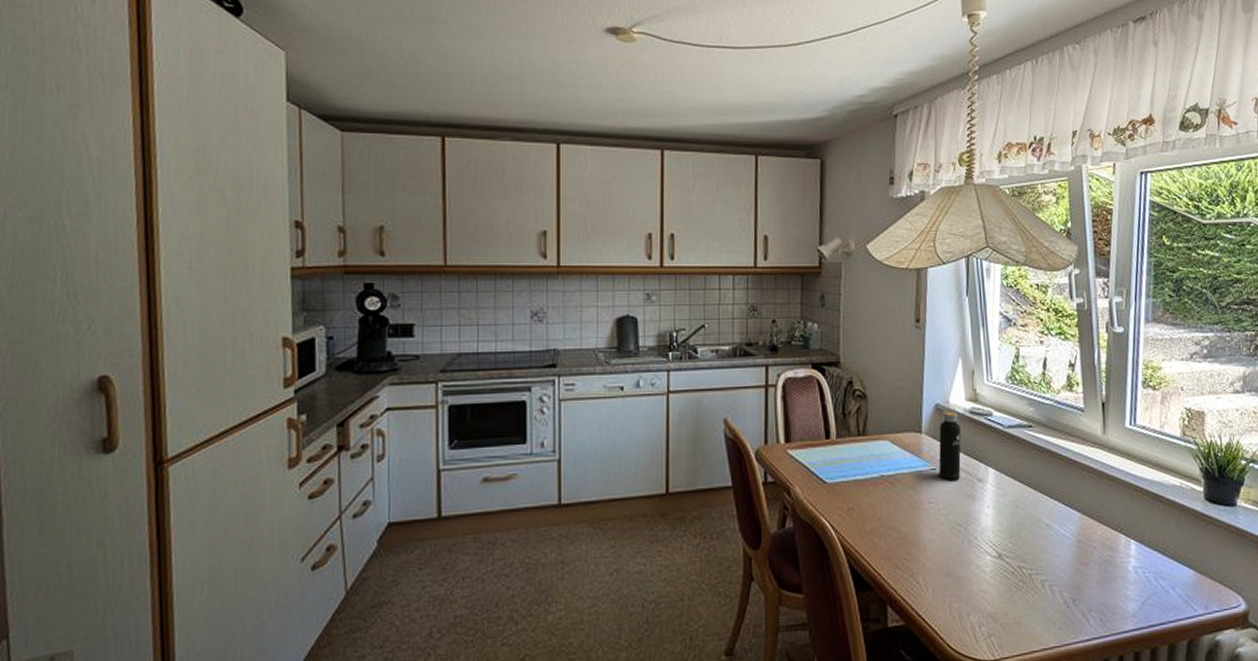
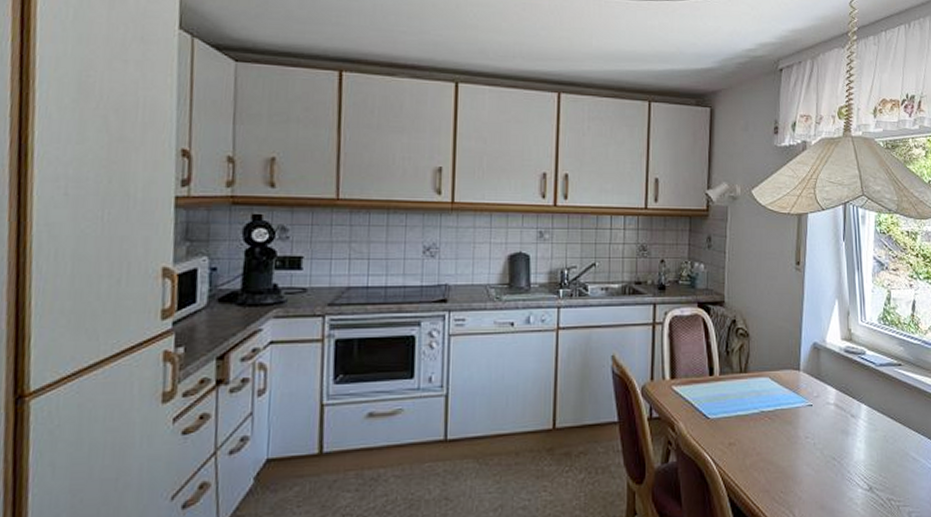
water bottle: present [938,405,961,481] -> none [815,344,837,417]

